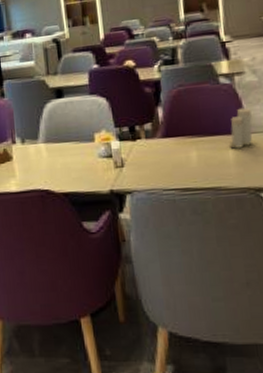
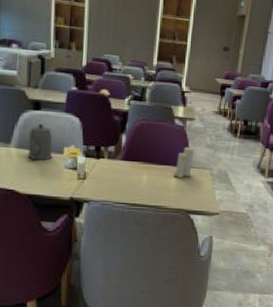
teapot: none [55,111,83,154] -> present [27,123,52,161]

